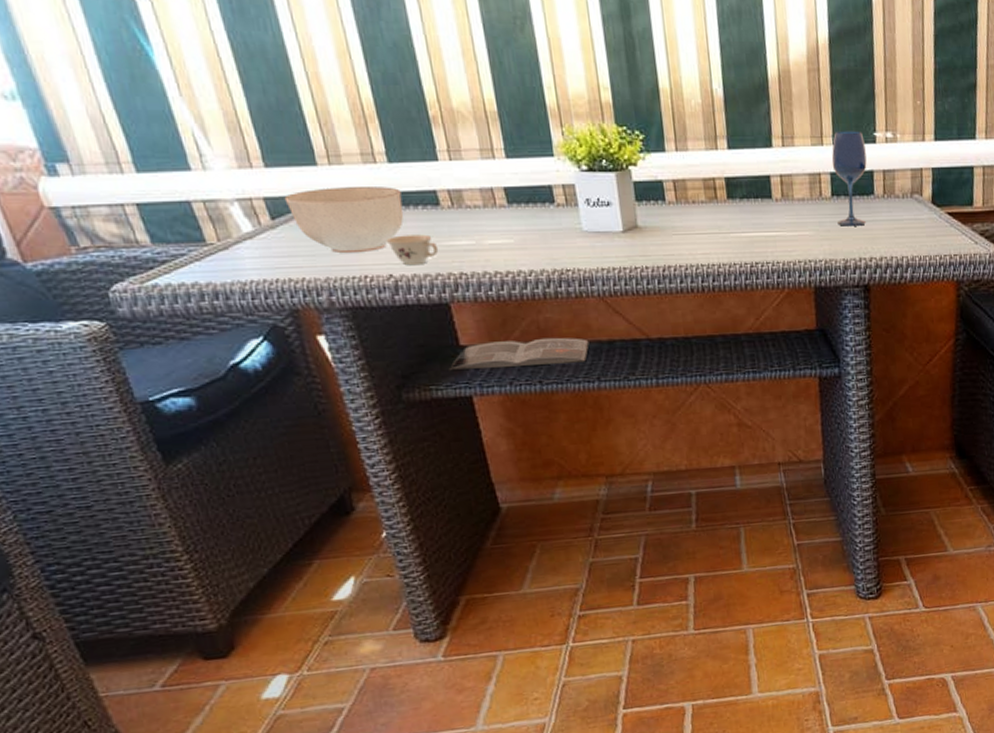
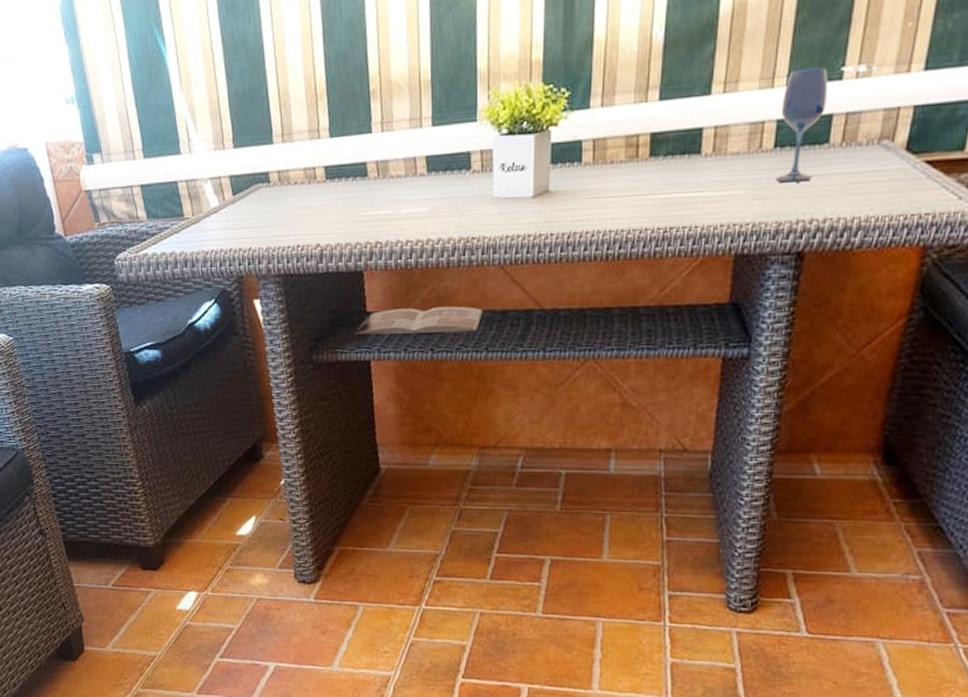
bowl: present [284,187,404,254] -> none [245,160,337,225]
teacup: present [386,234,439,266] -> none [318,205,361,236]

